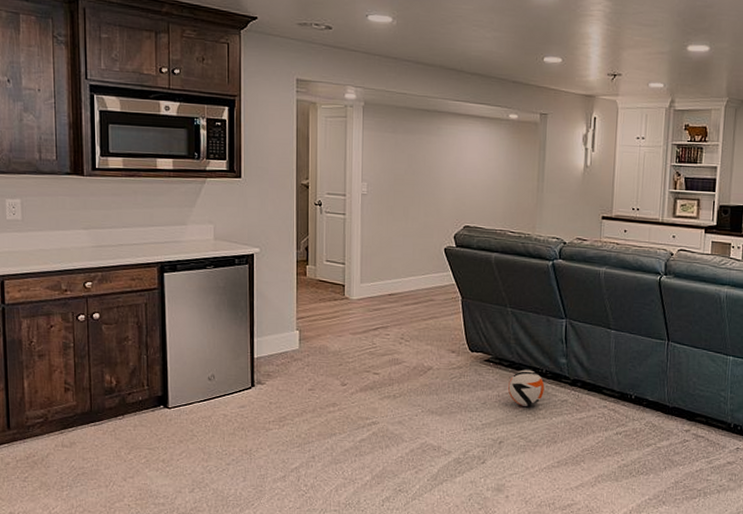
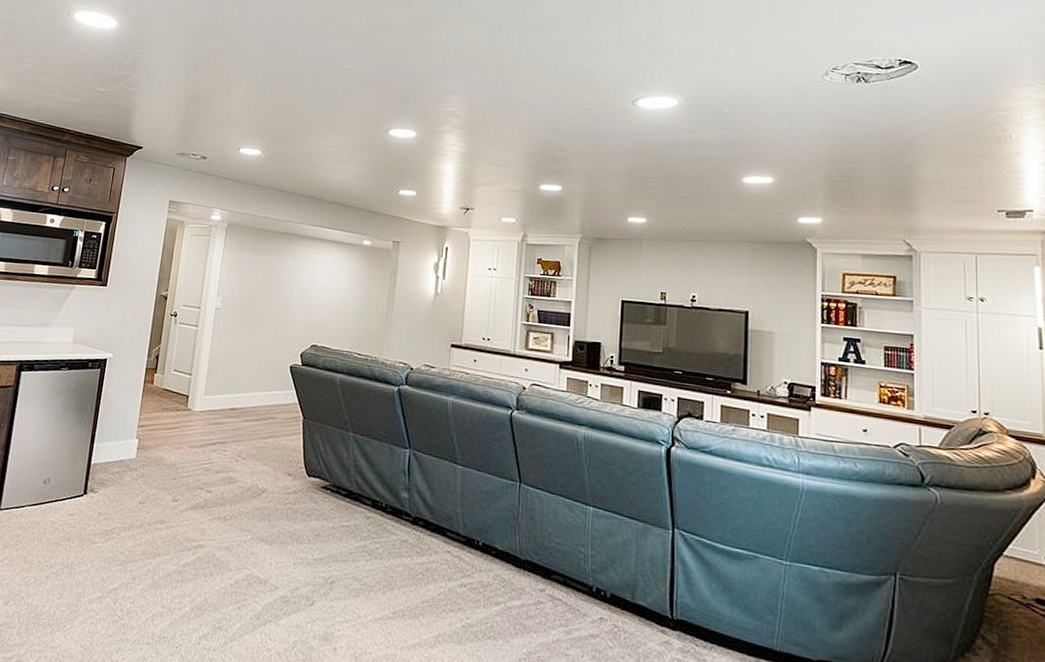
ball: present [508,369,545,407] -> none [344,501,384,544]

